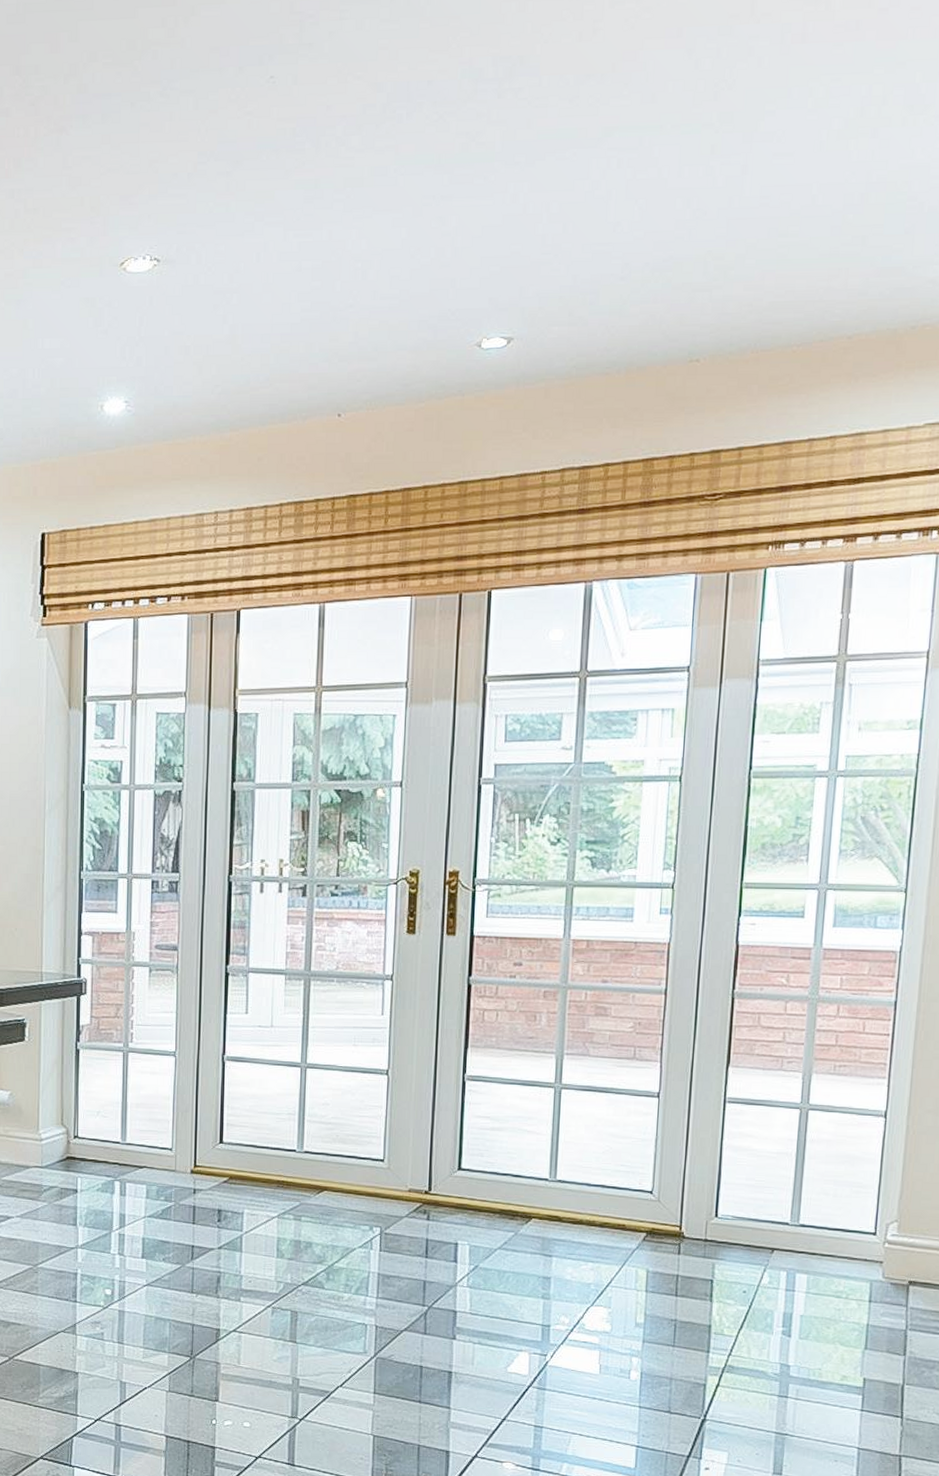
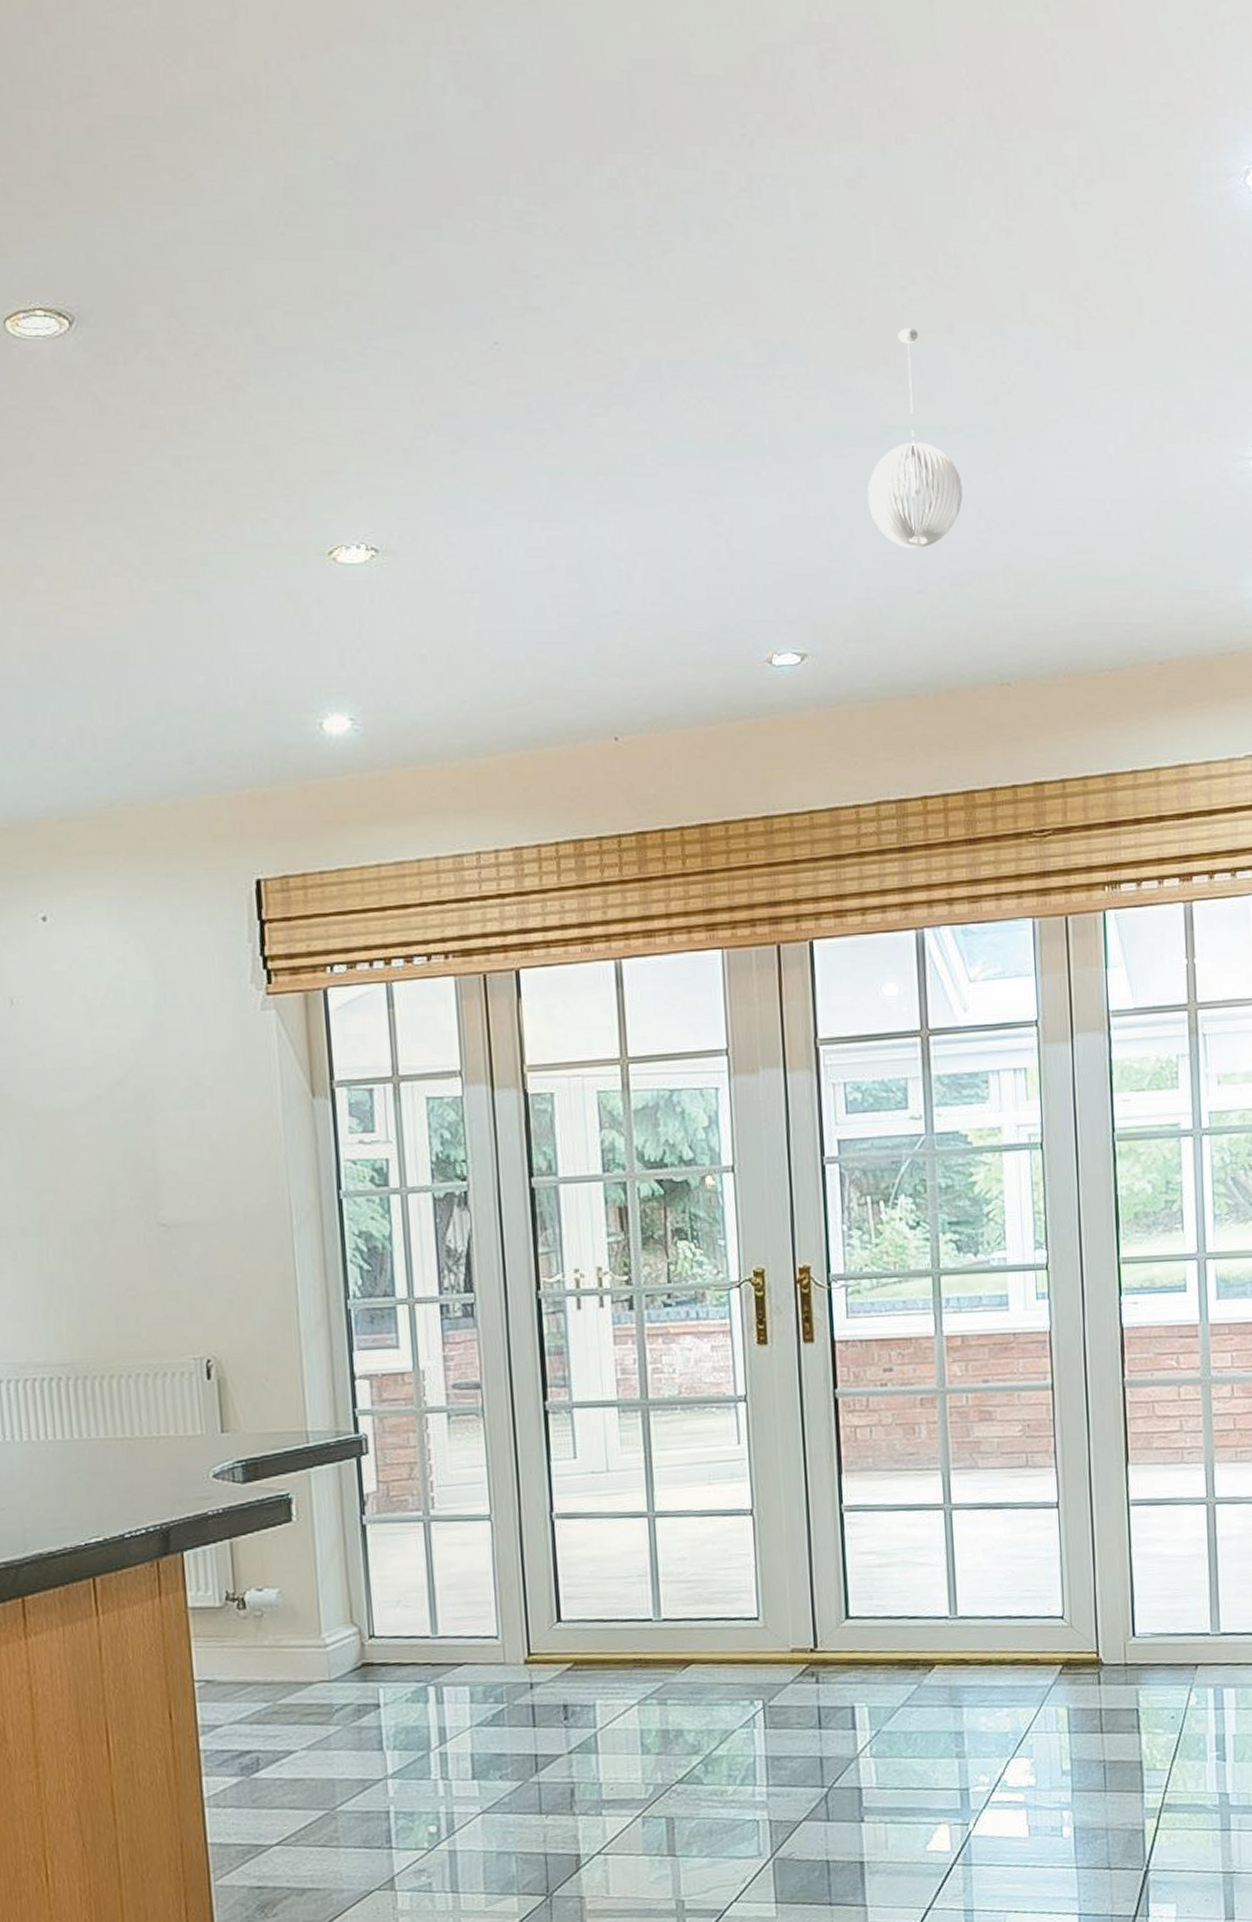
pendant light: none [583,35,674,239] -> present [867,328,963,548]

